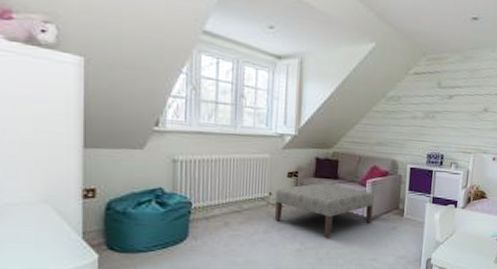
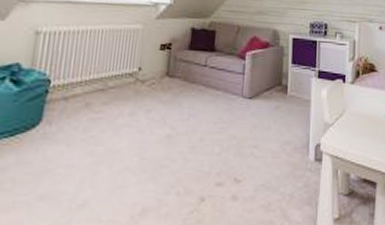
ottoman: present [275,183,375,238] -> none [143,56,255,120]

